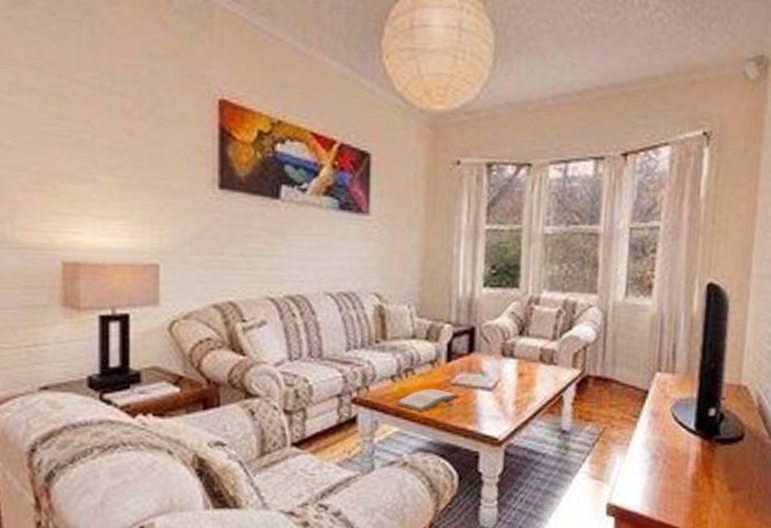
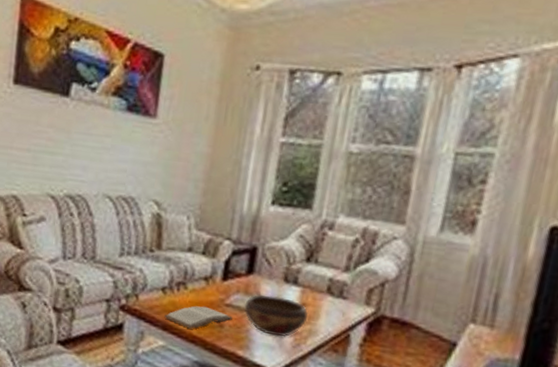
decorative bowl: none [469,370,526,407] -> present [244,295,309,338]

